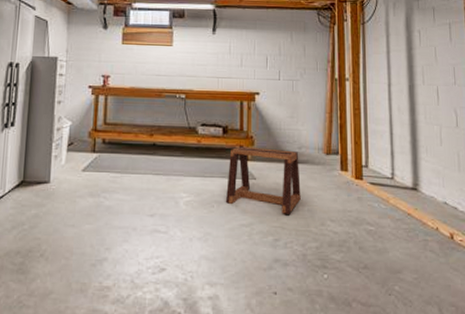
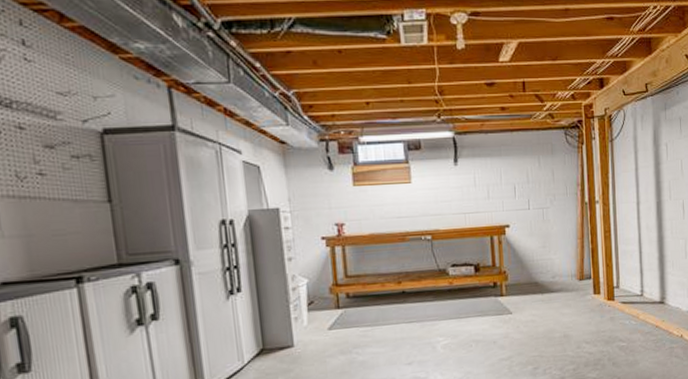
stool: present [226,146,301,214] -> none [483,281,557,343]

